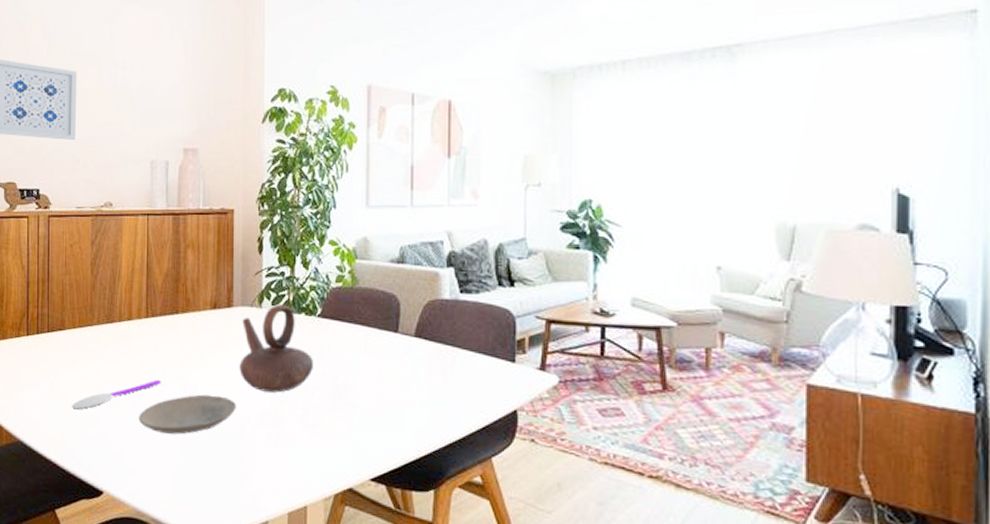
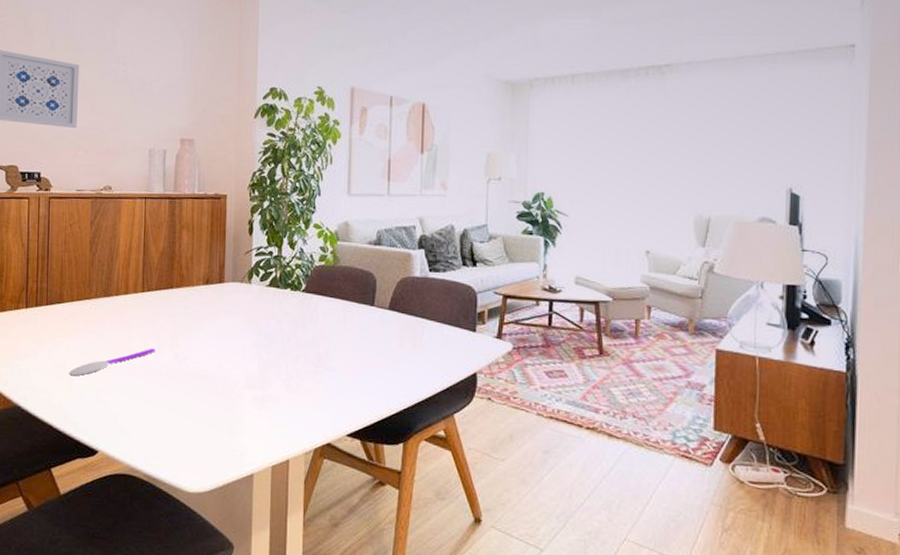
plate: present [138,394,236,435] -> none [132,361,226,398]
teapot: present [239,304,313,393] -> none [229,280,297,359]

